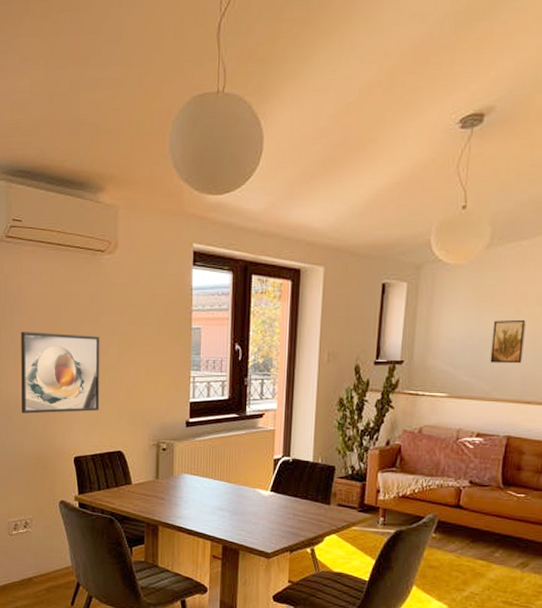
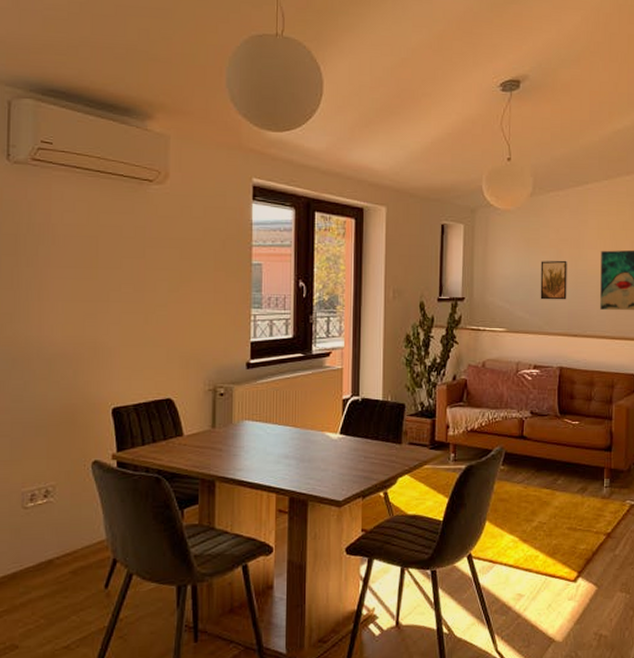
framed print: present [21,332,100,414] -> none [45,265,147,359]

